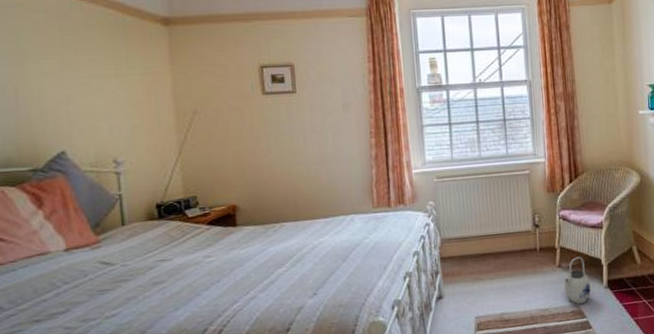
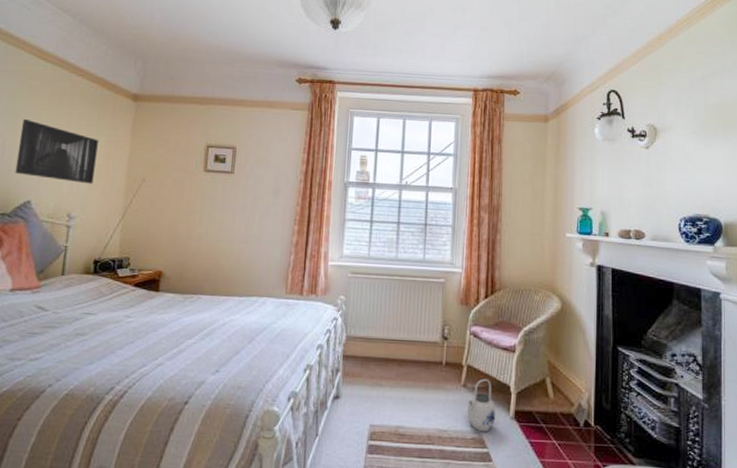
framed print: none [32,59,136,125] -> present [15,118,98,184]

